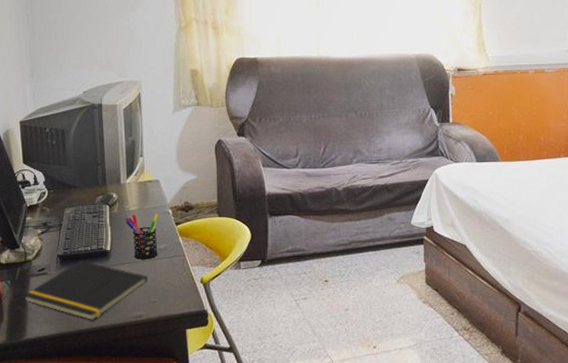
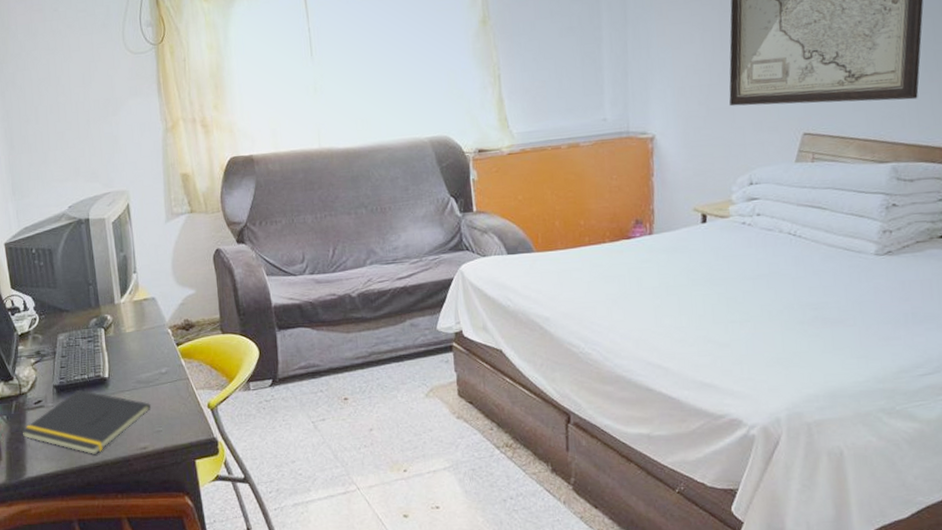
pen holder: present [125,213,159,260] -> none [122,334,160,386]

